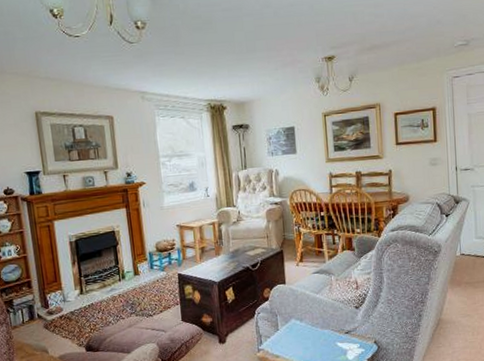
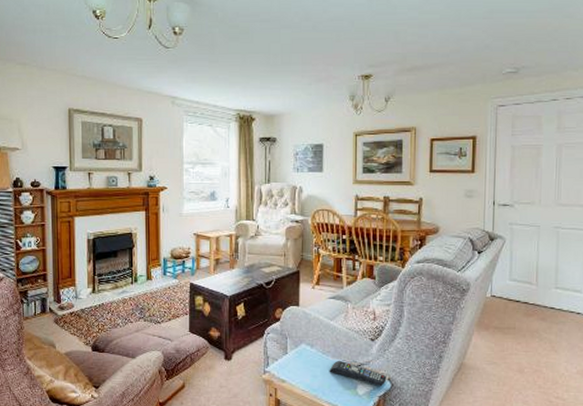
remote control: none [319,330,373,350] -> present [329,360,387,386]

